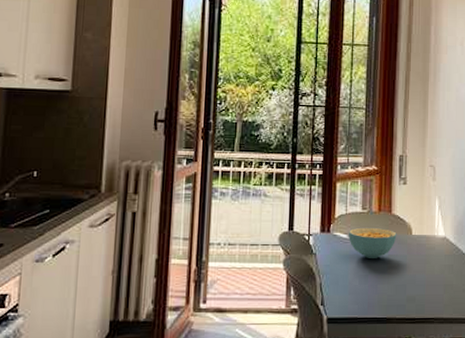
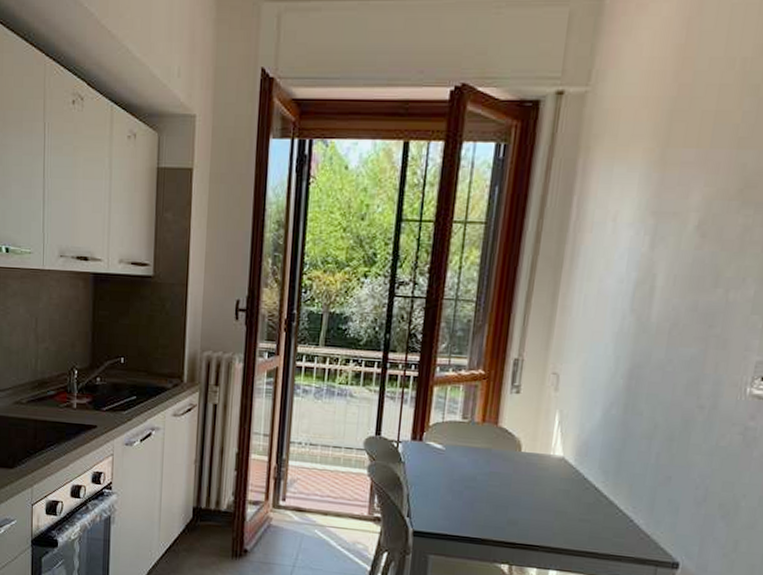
cereal bowl: present [348,227,397,258] -> none [443,439,502,474]

